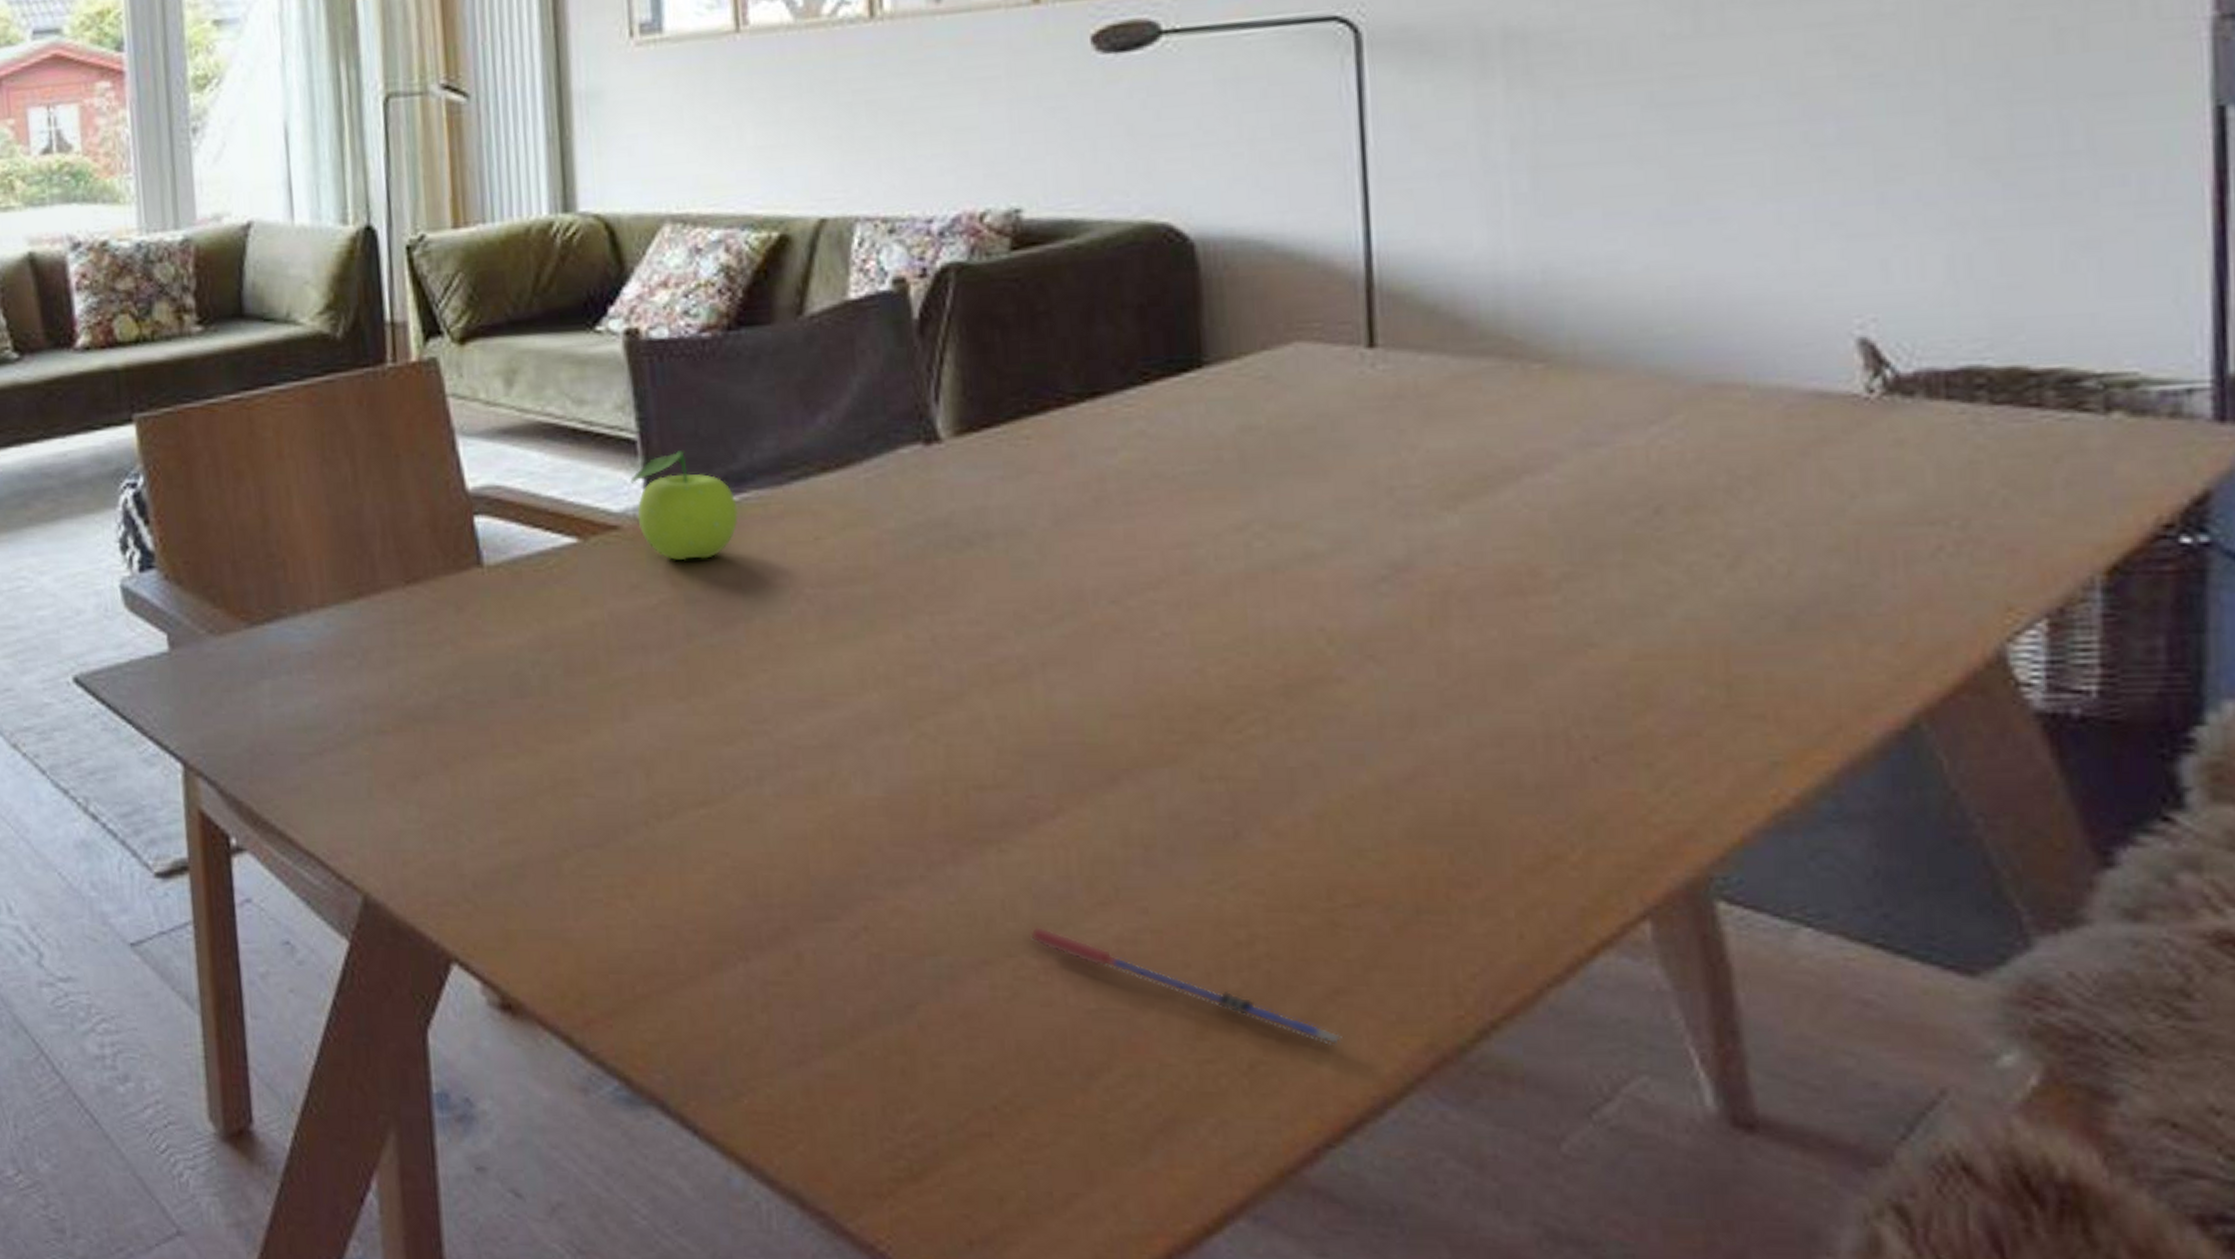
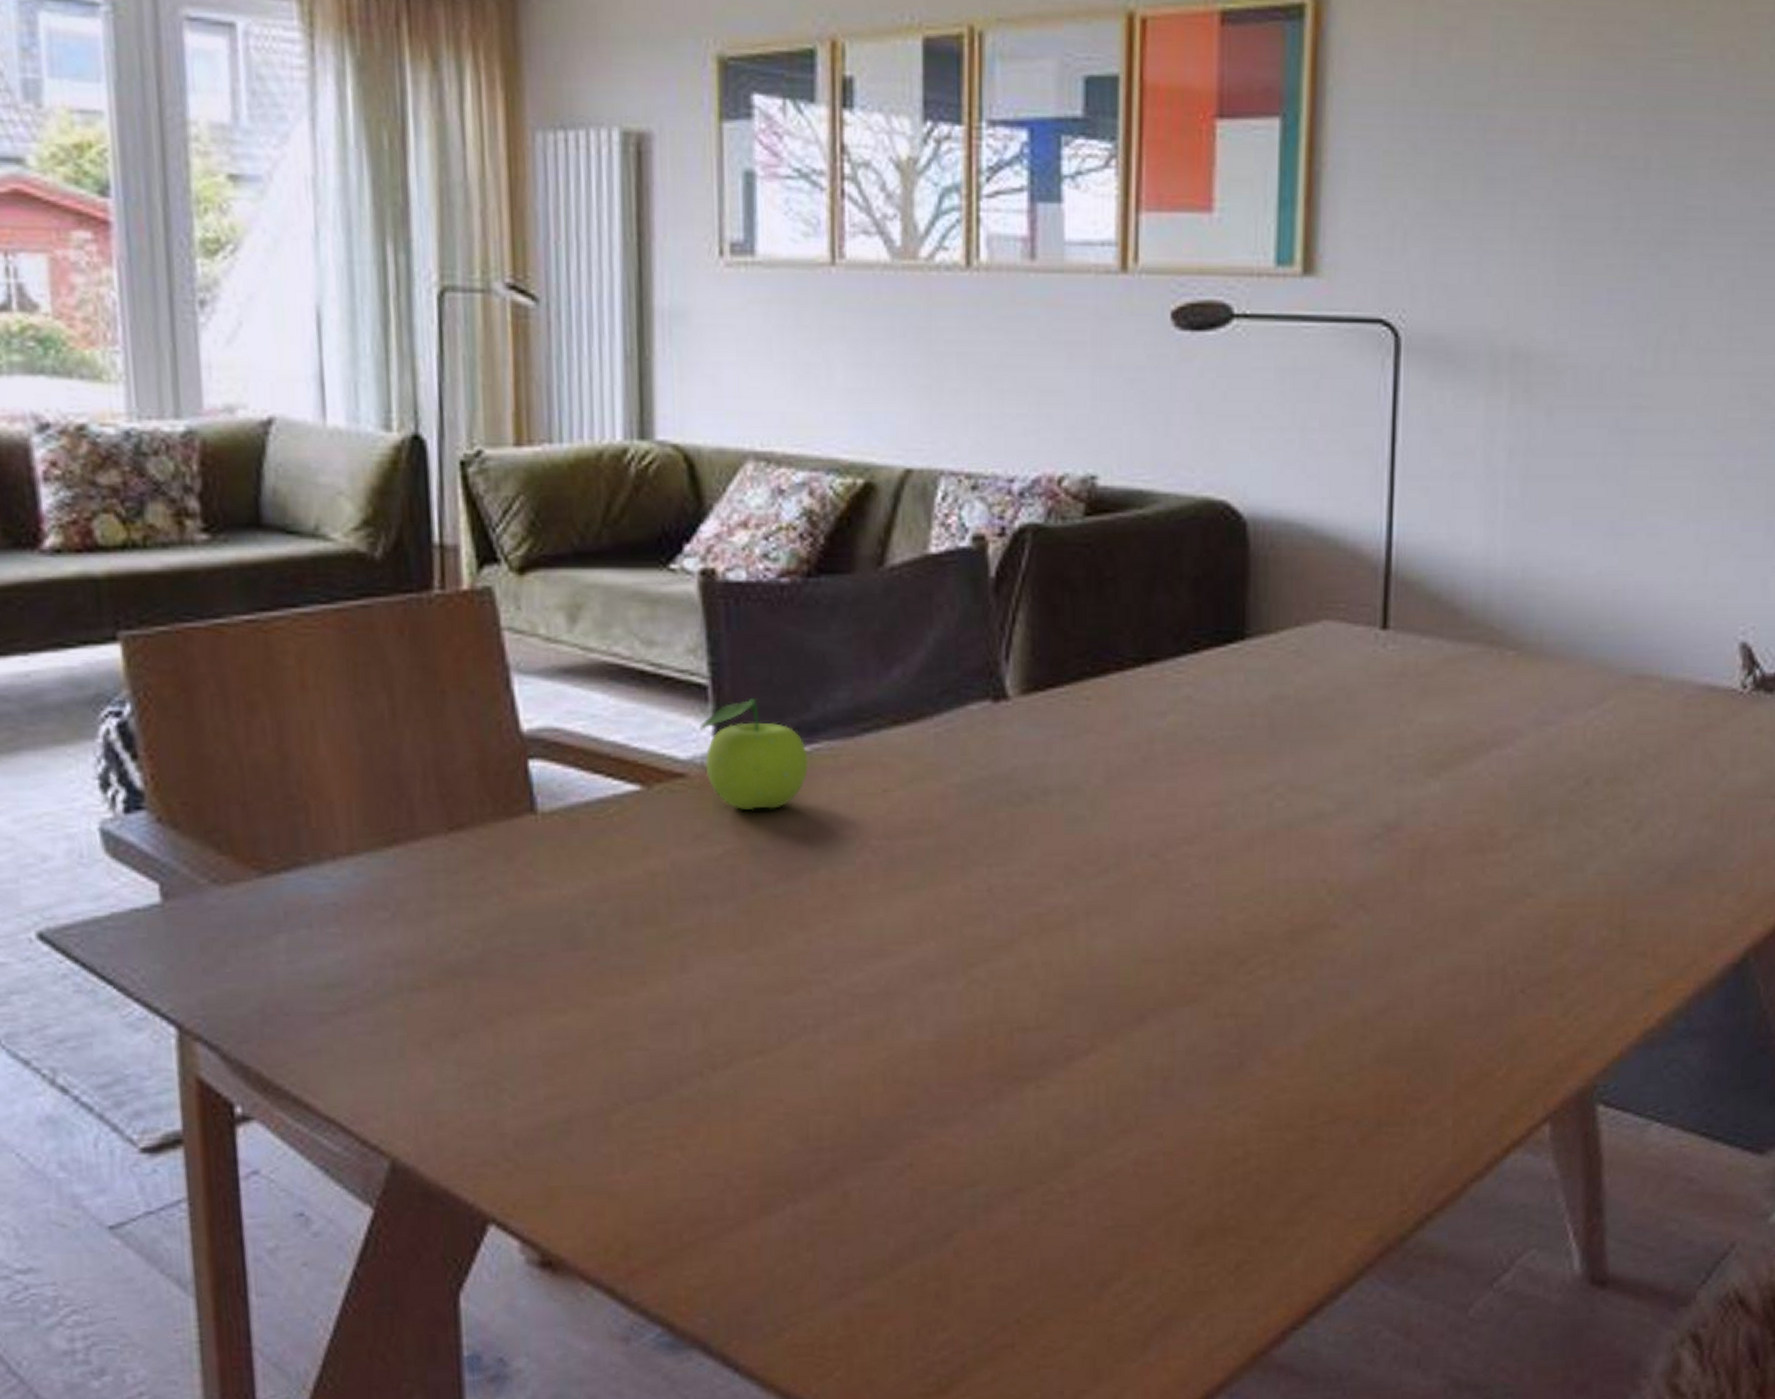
pen: present [1030,926,1342,1045] -> none [1060,1154,1312,1243]

